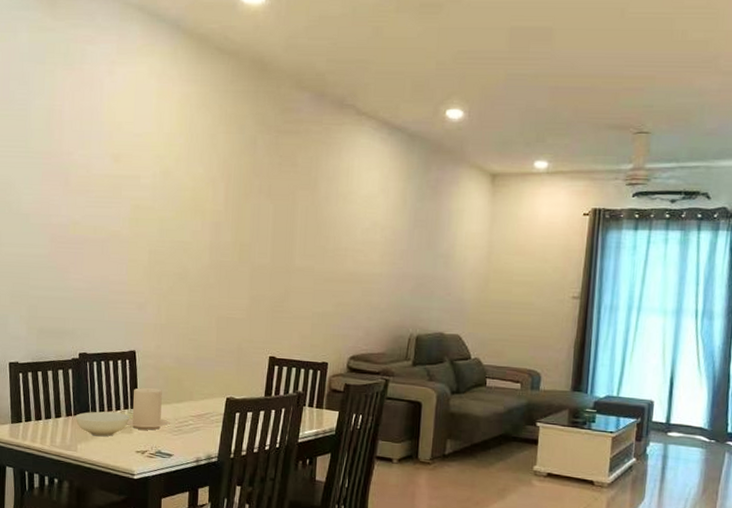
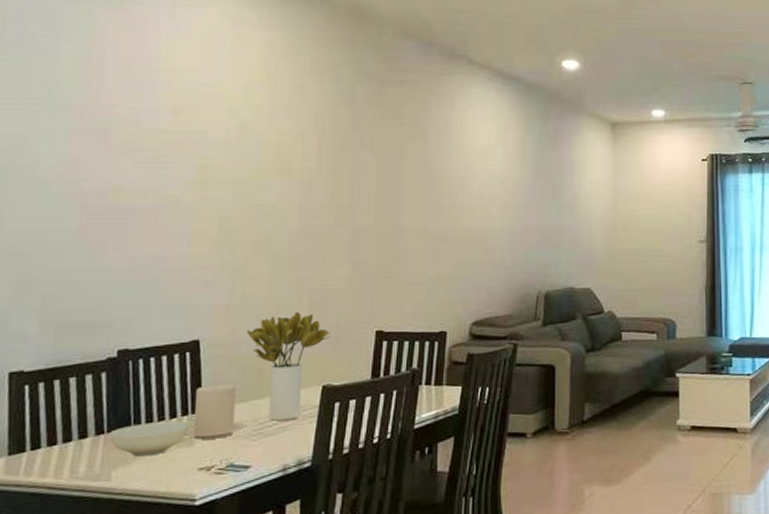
flower bouquet: none [170,335,233,423] -> present [247,312,330,421]

